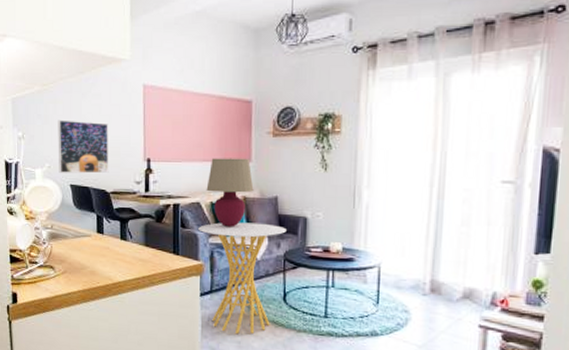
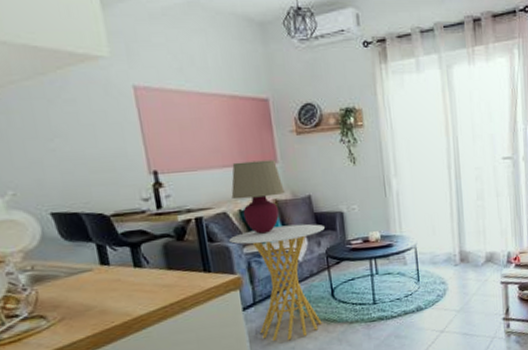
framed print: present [58,120,109,174] -> none [16,133,104,200]

